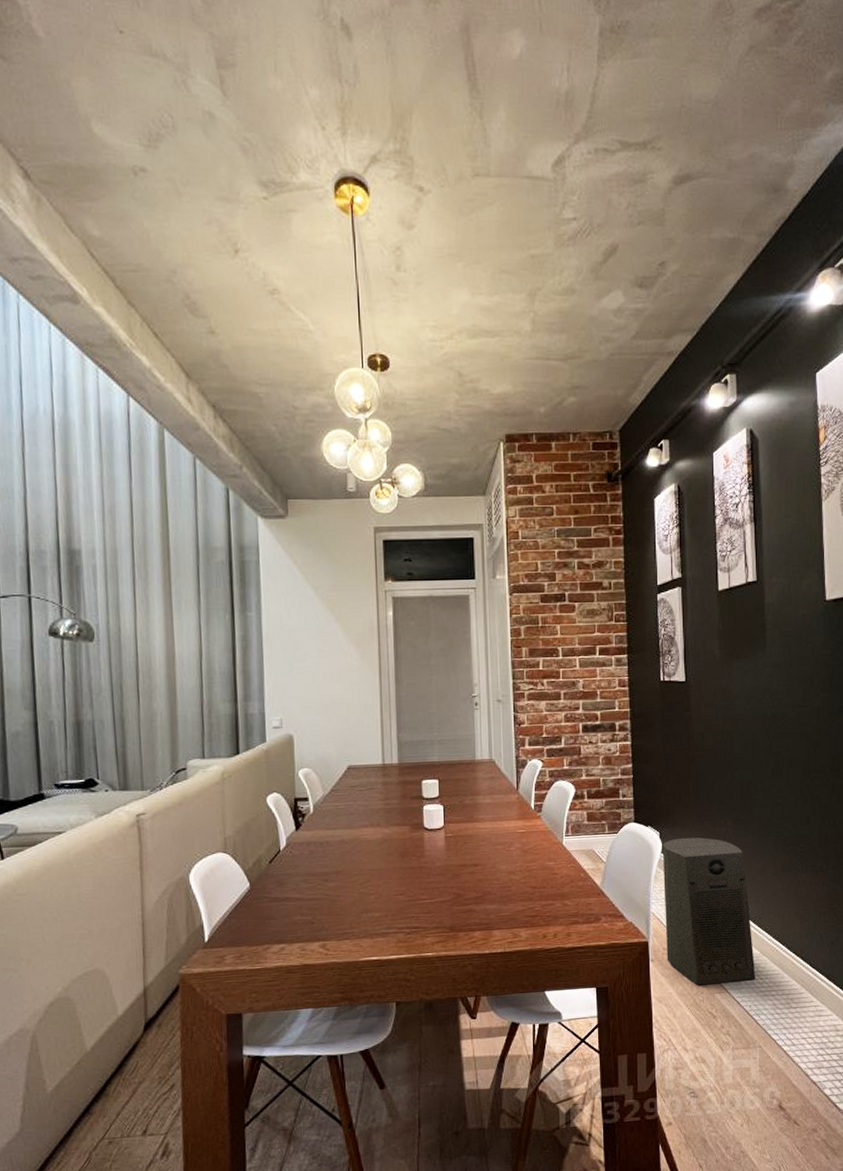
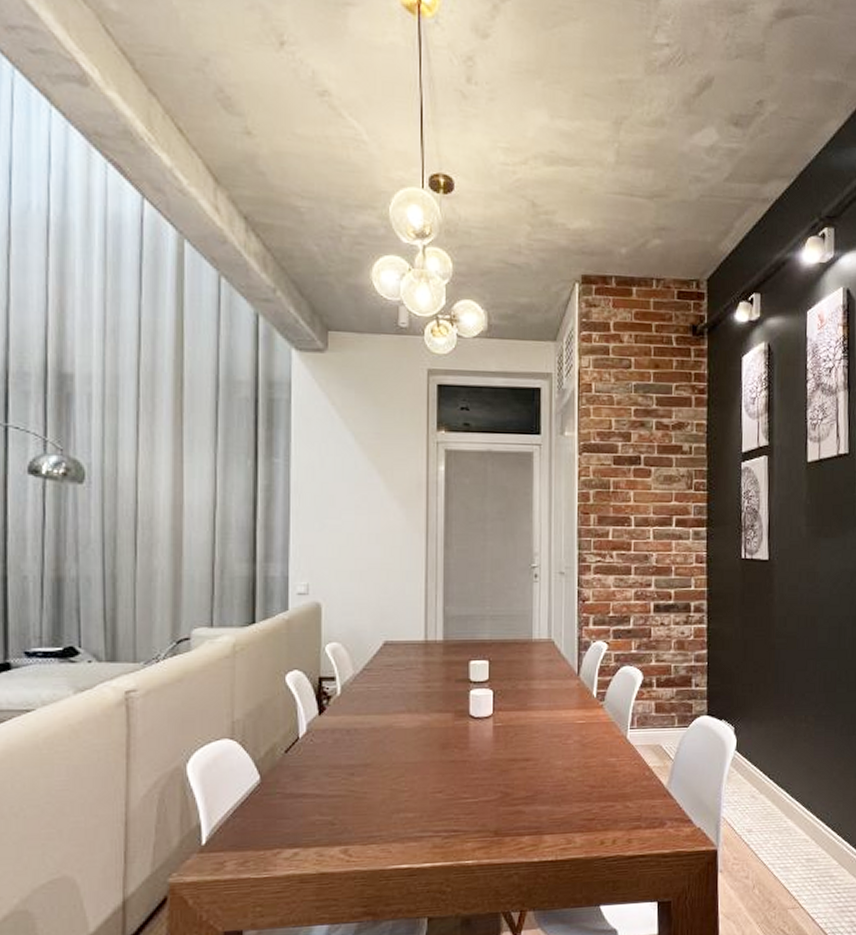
air purifier: present [662,837,756,986] -> none [736,733,833,900]

